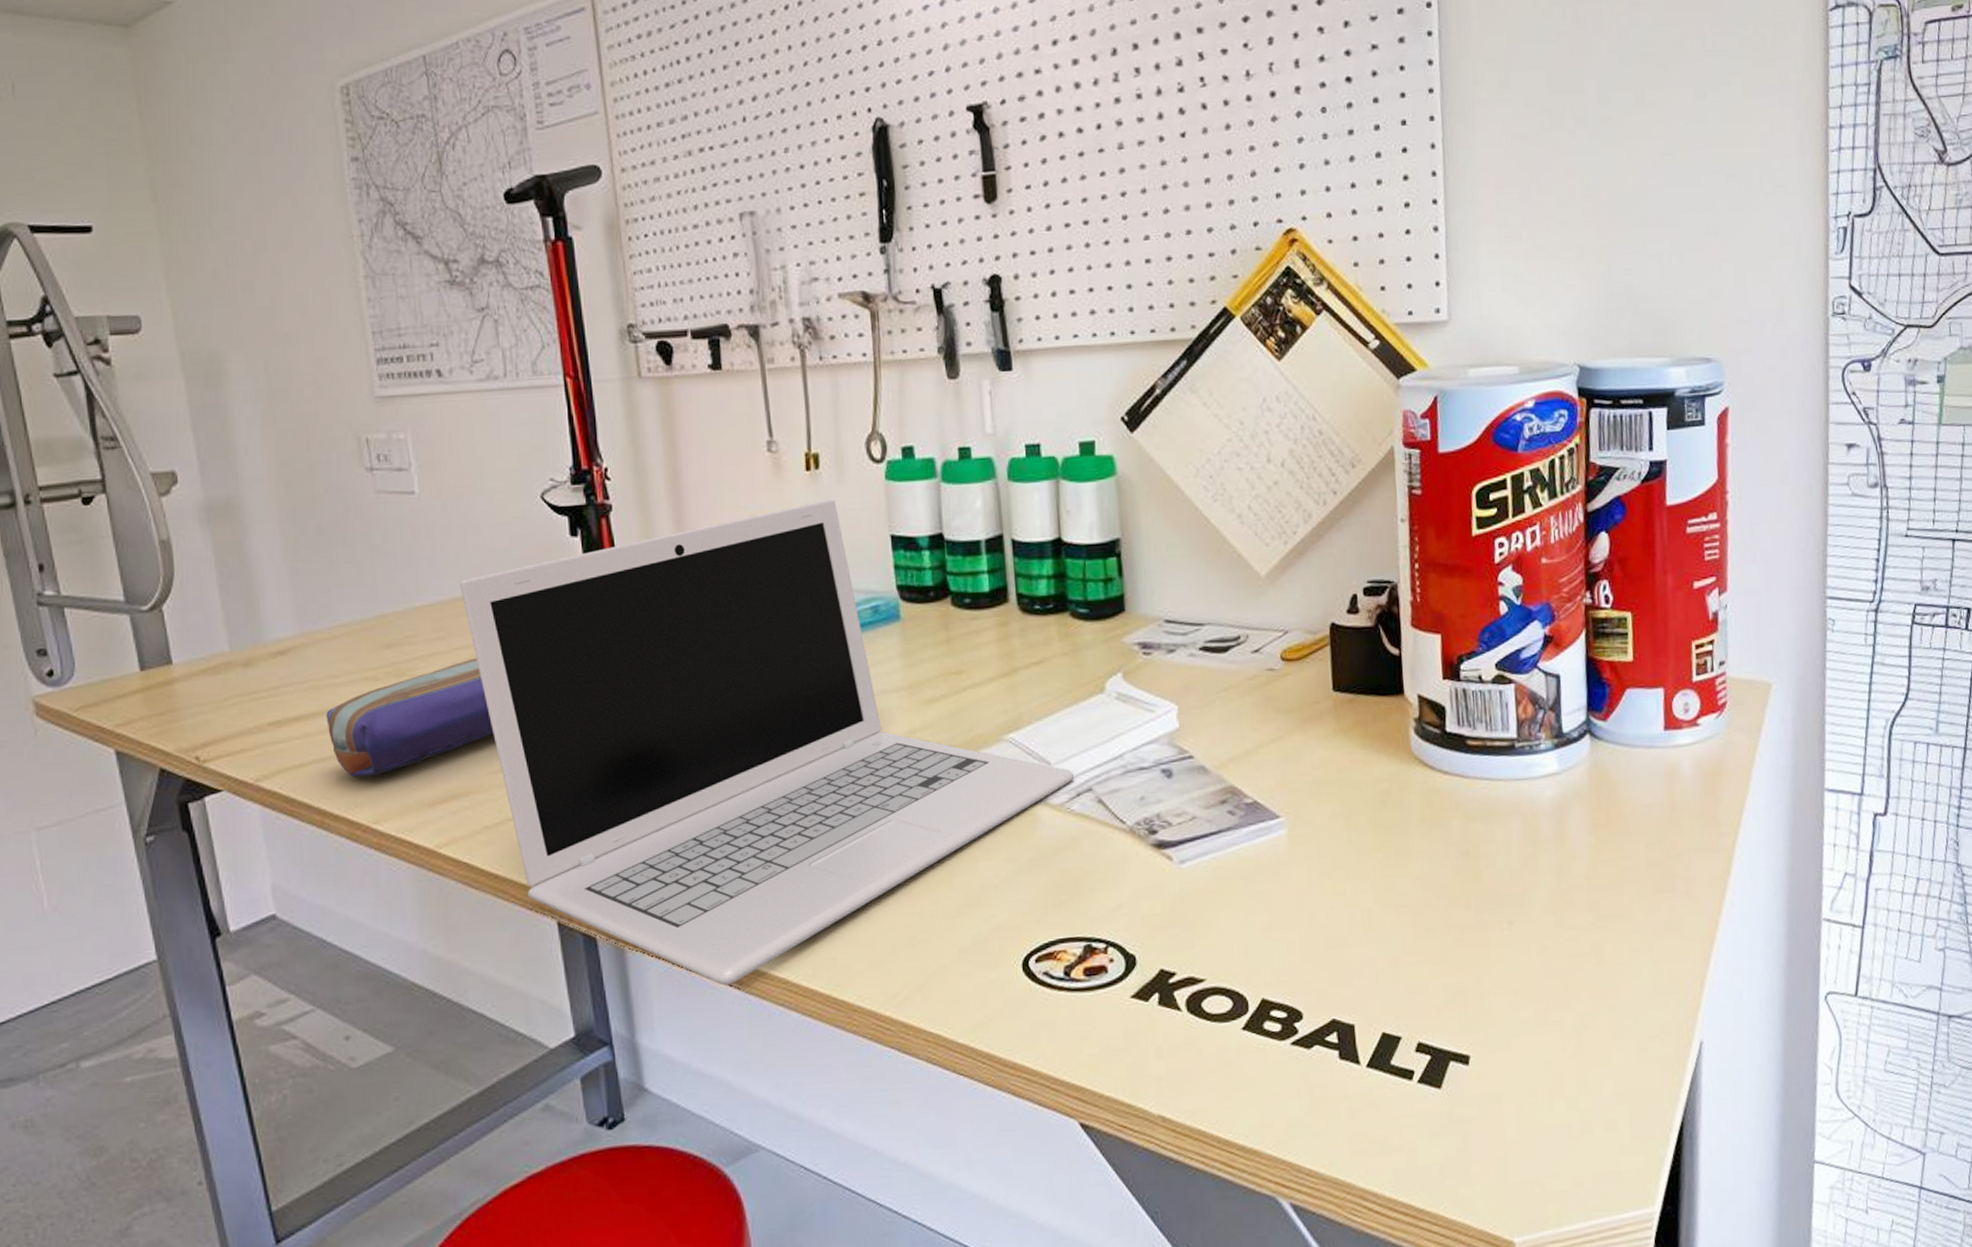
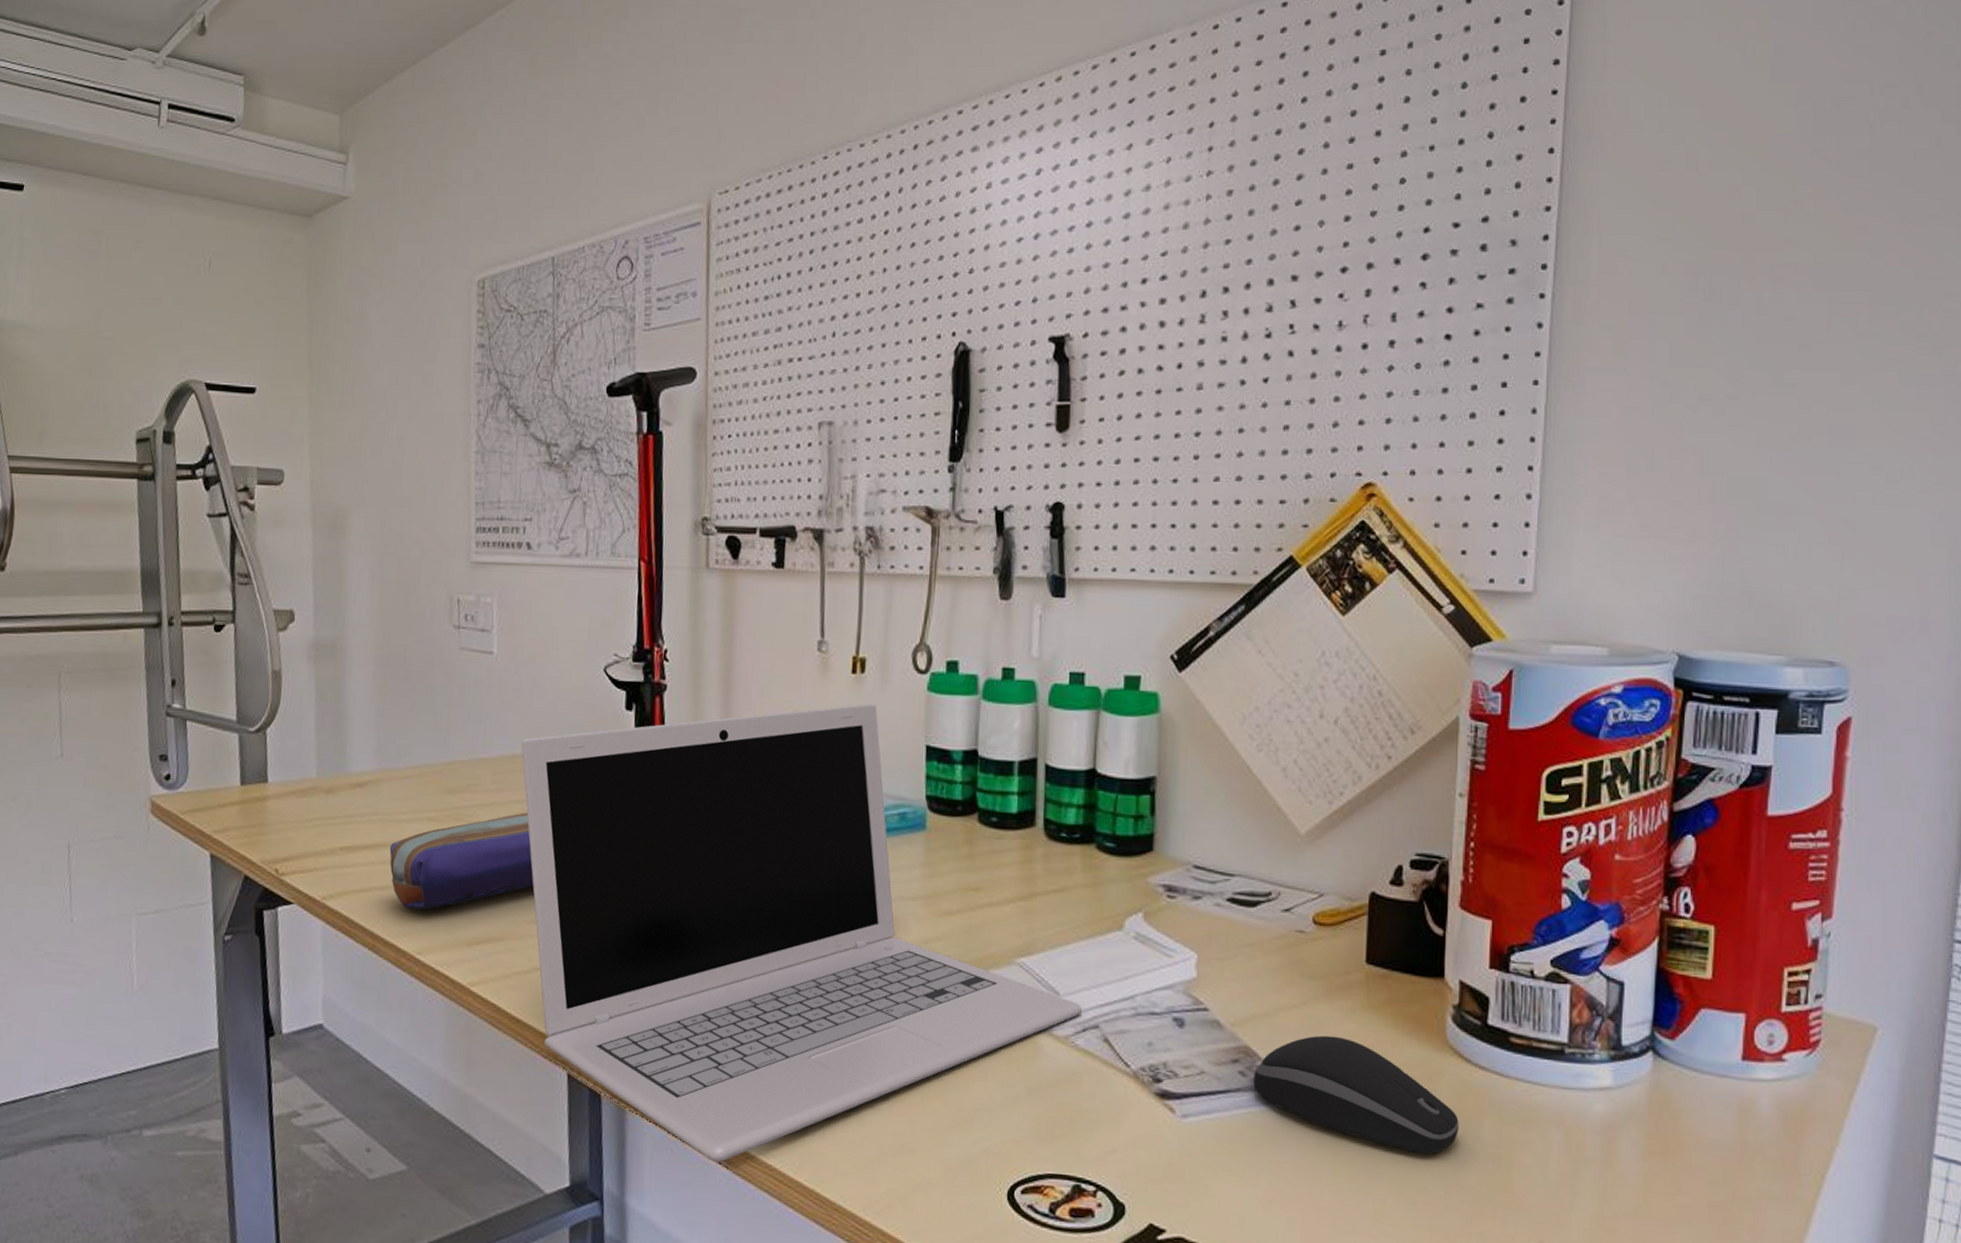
computer mouse: none [1242,763,1430,861] -> present [1253,1035,1459,1155]

